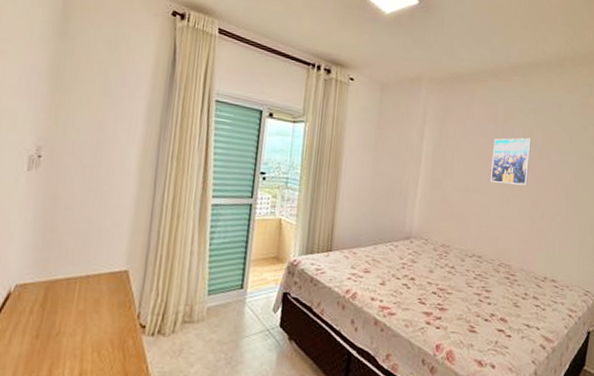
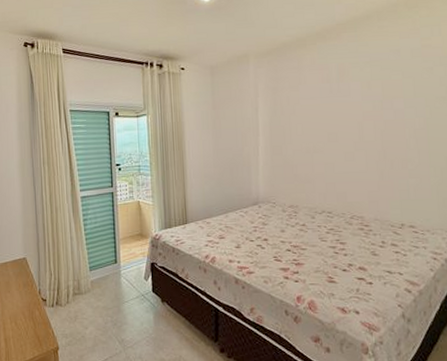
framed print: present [491,137,531,186] -> none [330,91,372,140]

